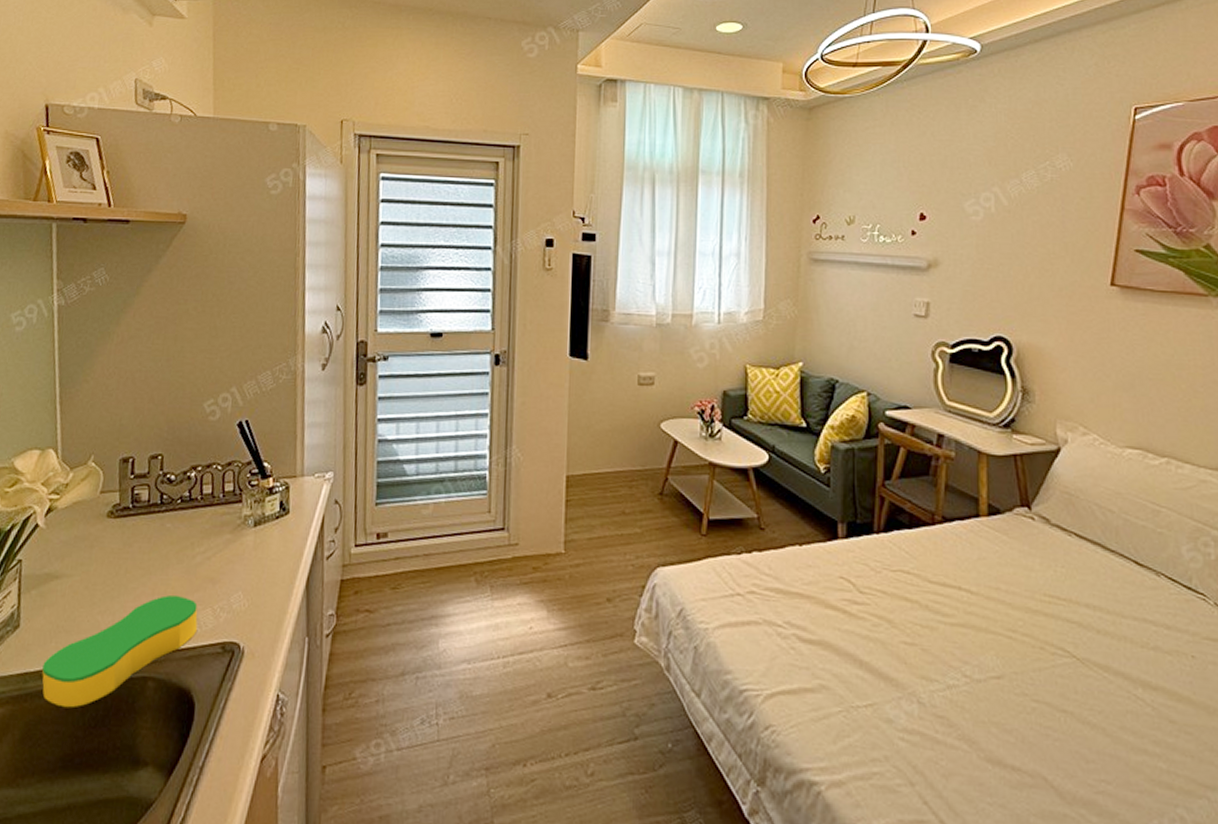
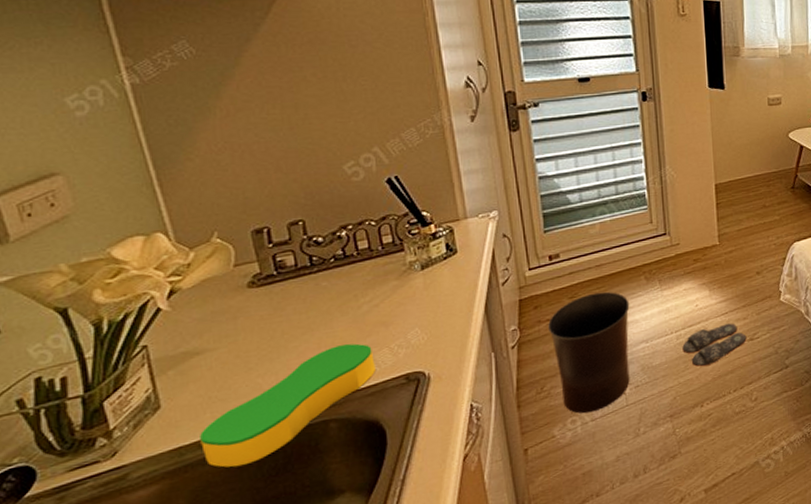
waste bin: none [365,587,455,739] -> present [548,291,630,414]
slippers: none [509,660,588,711] -> present [682,323,747,366]

